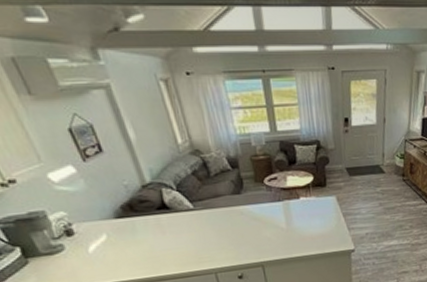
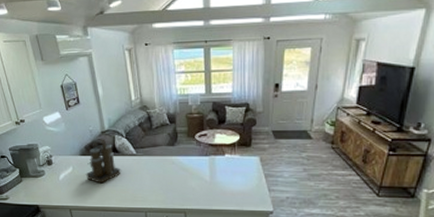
coffee maker: none [127,194,177,250] -> present [85,139,121,184]

